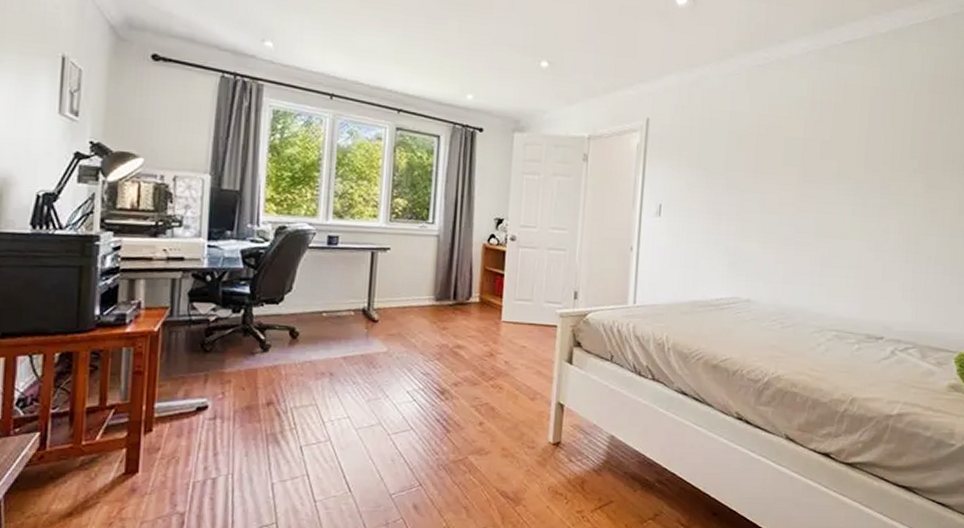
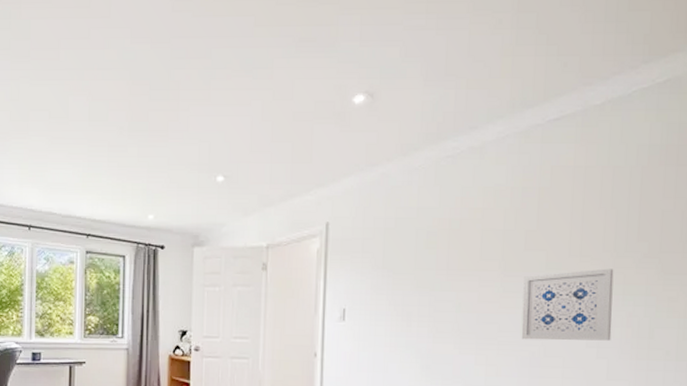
wall art: none [815,180,891,245] -> present [521,268,614,341]

